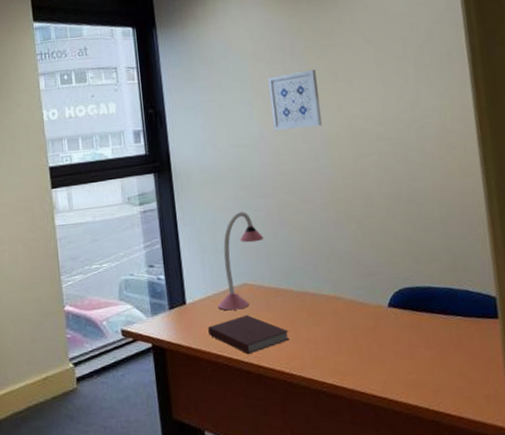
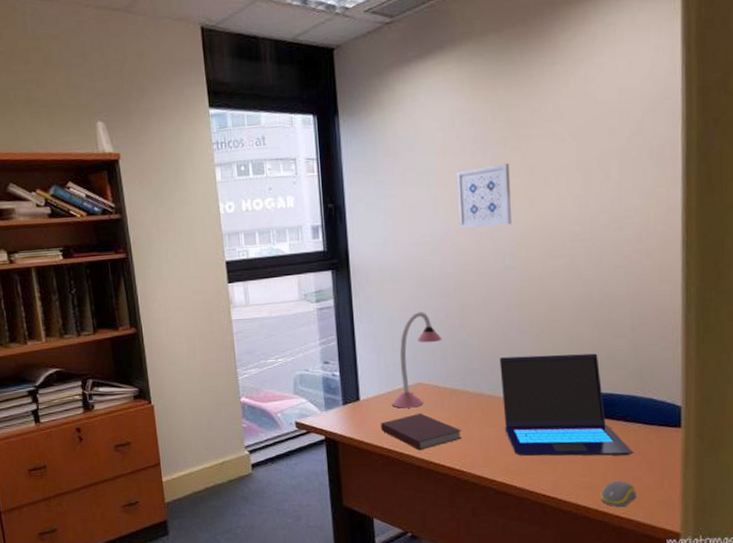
laptop: none [320,247,457,355] -> present [499,353,634,456]
computer mouse: none [430,376,465,405] -> present [601,480,637,508]

